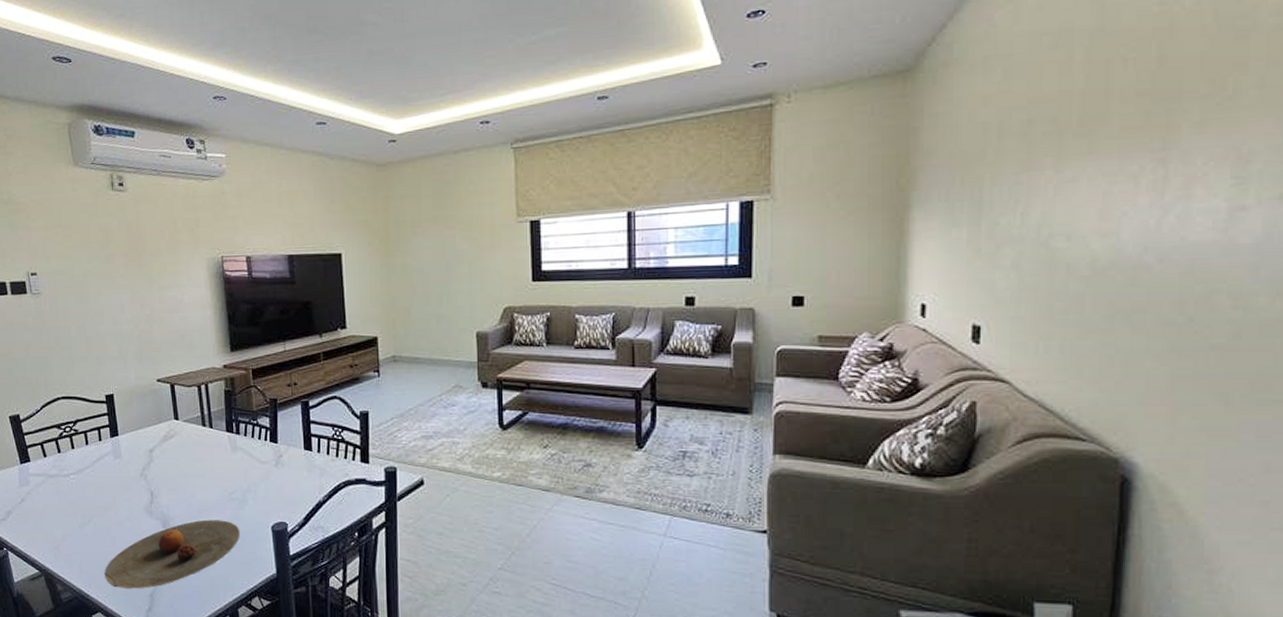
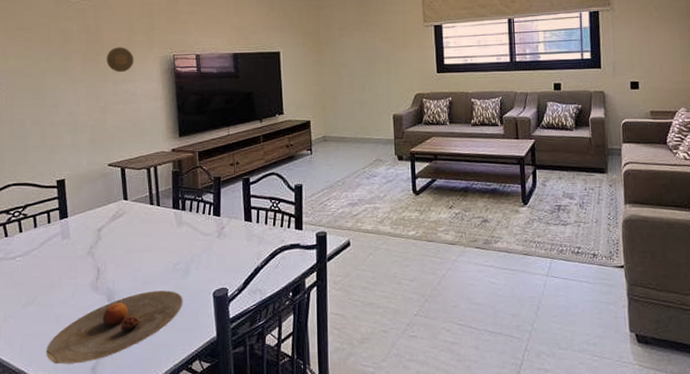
decorative plate: none [149,247,180,277] -> present [106,47,134,73]

